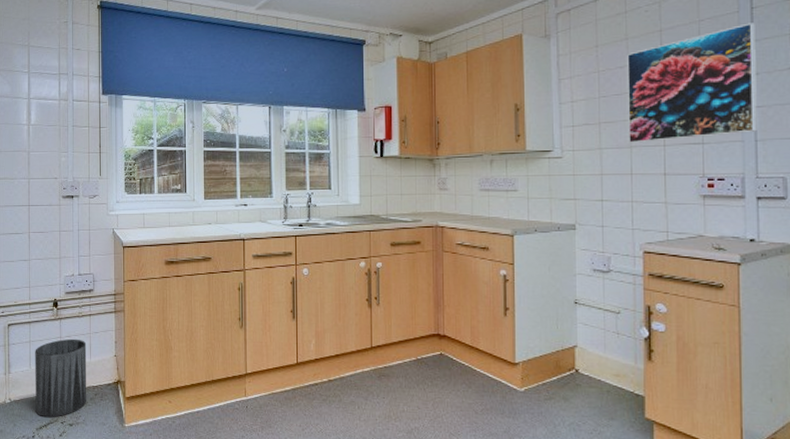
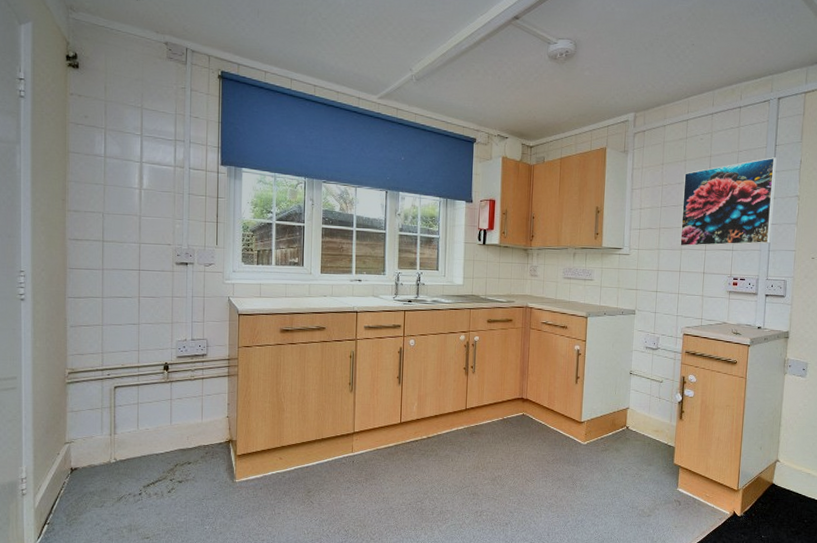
trash can: present [35,338,87,417] -> none [143,400,198,475]

